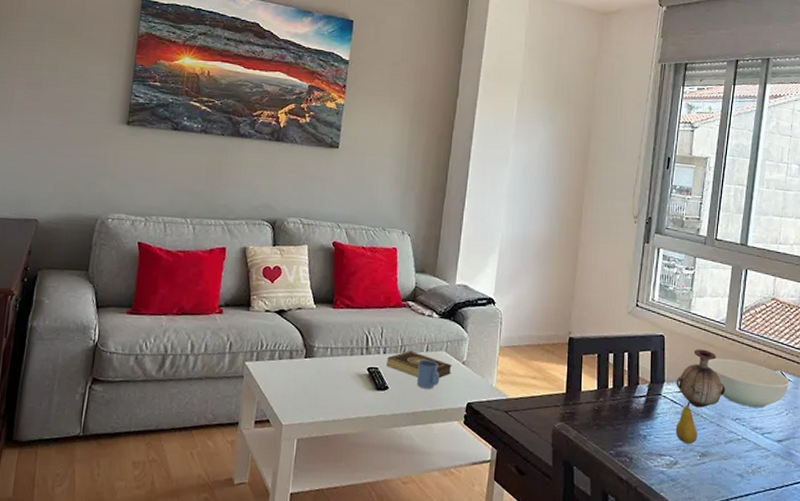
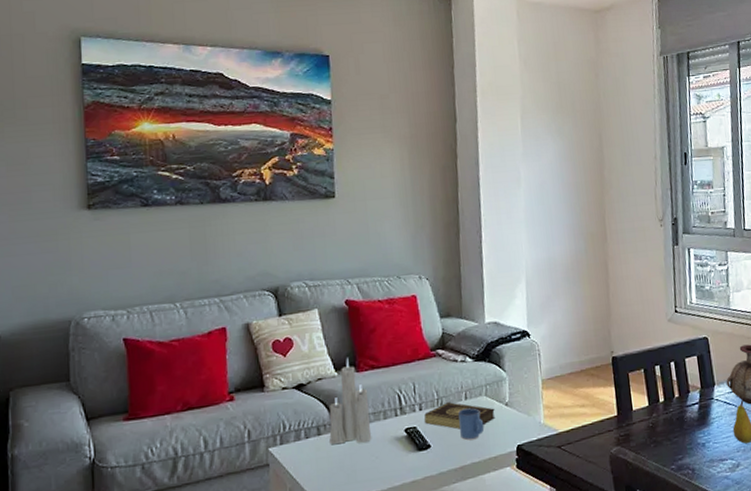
candle: none [299,294,340,374] -> present [329,358,372,445]

